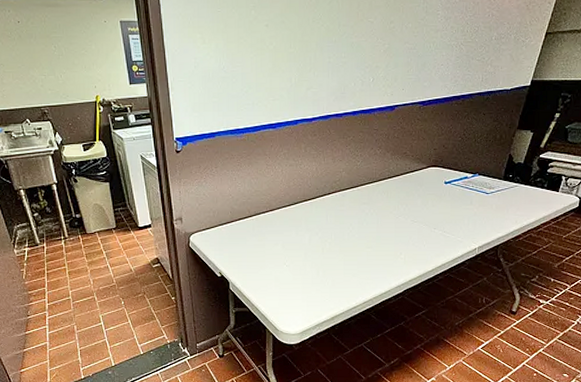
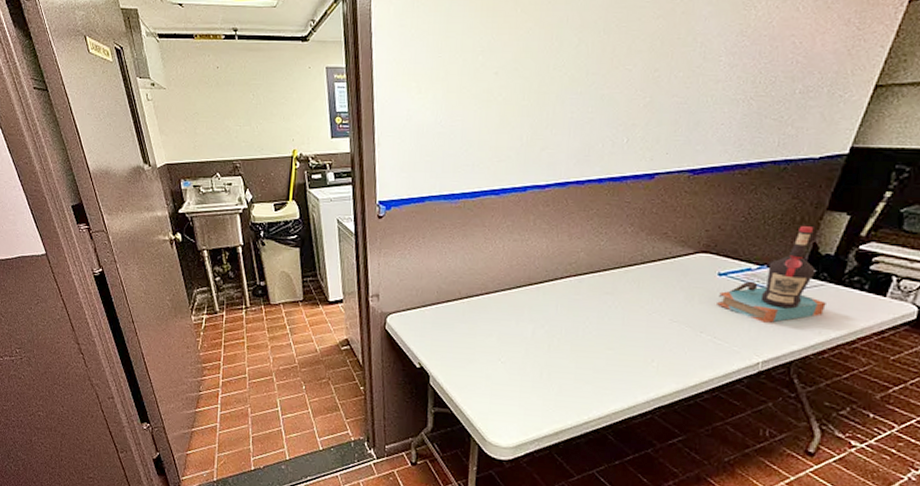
bottle: none [445,142,520,218] -> present [717,226,826,324]

